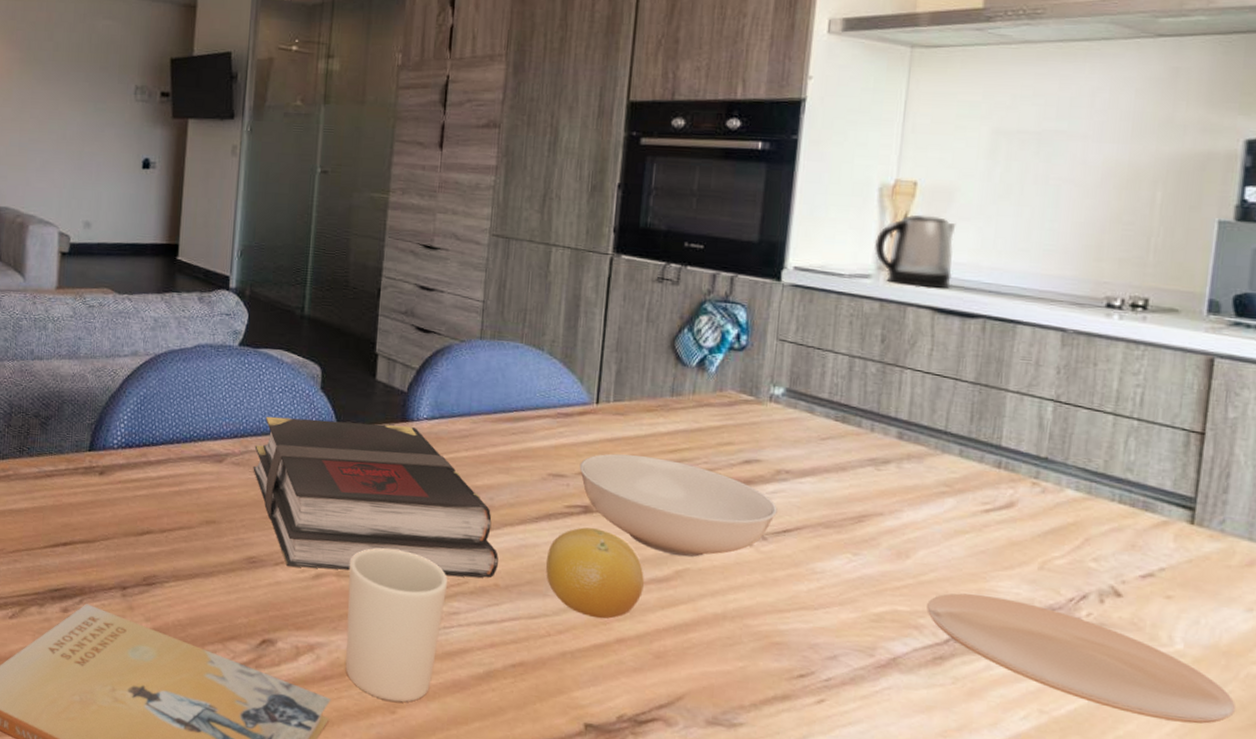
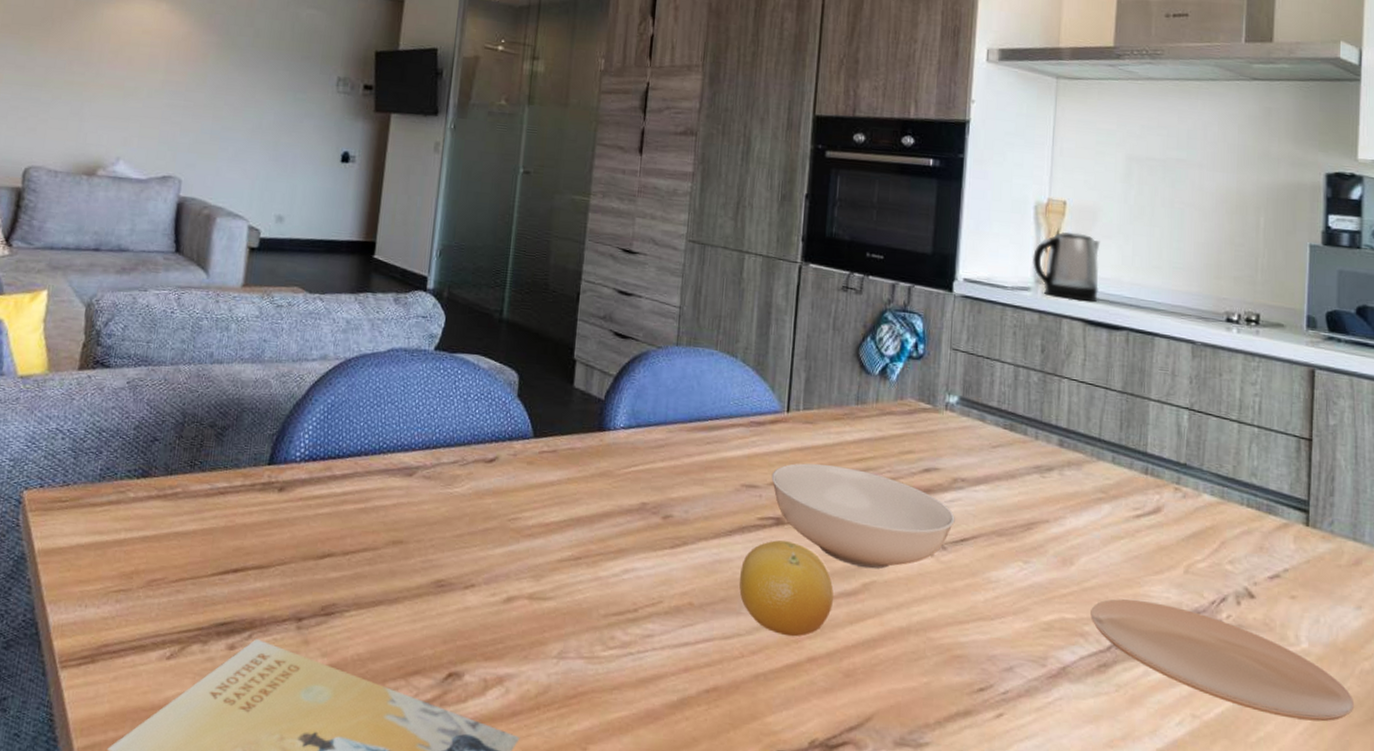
book: present [253,416,499,578] -> none [445,425,693,597]
mug: present [345,548,448,702] -> none [536,566,643,737]

